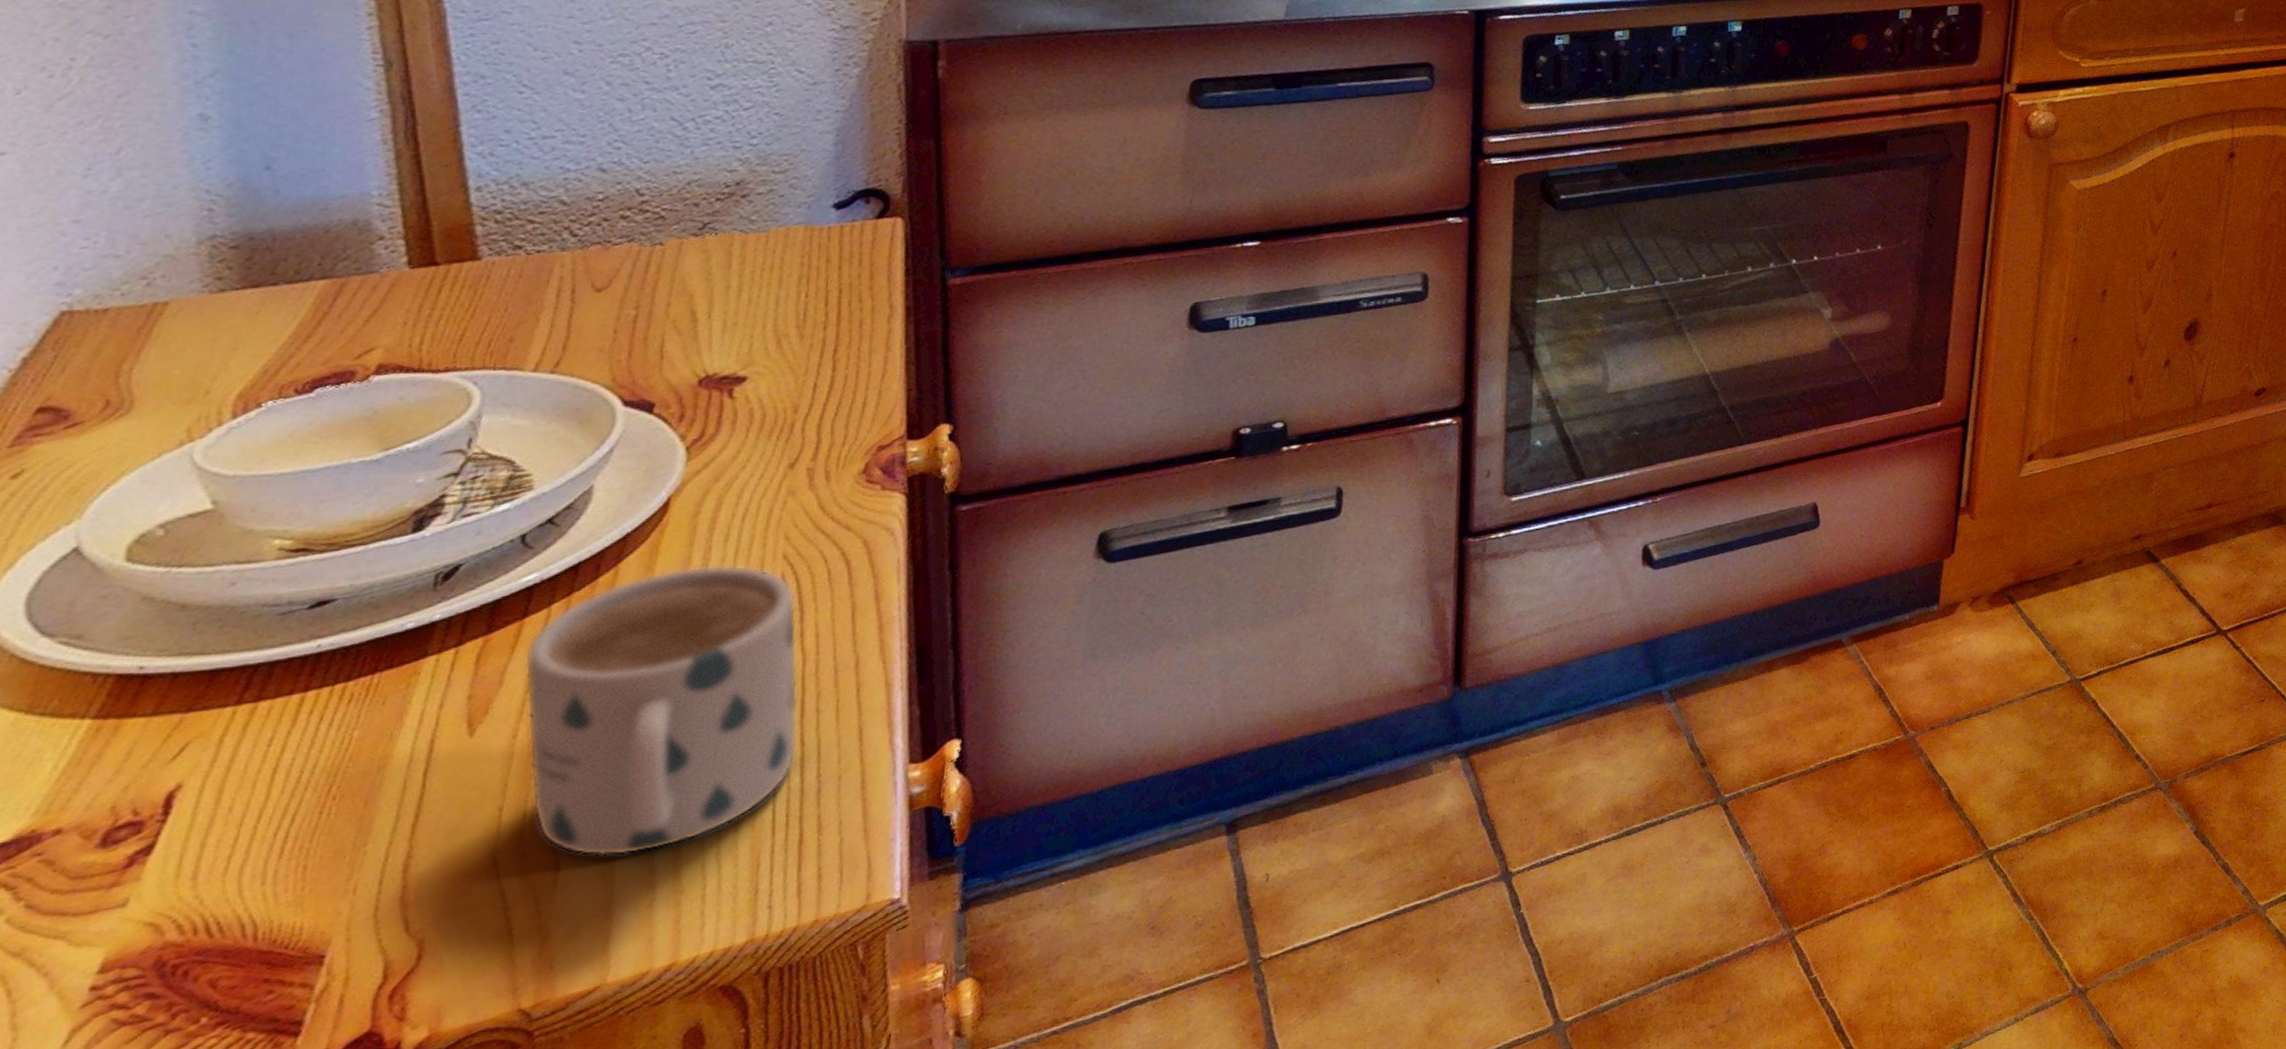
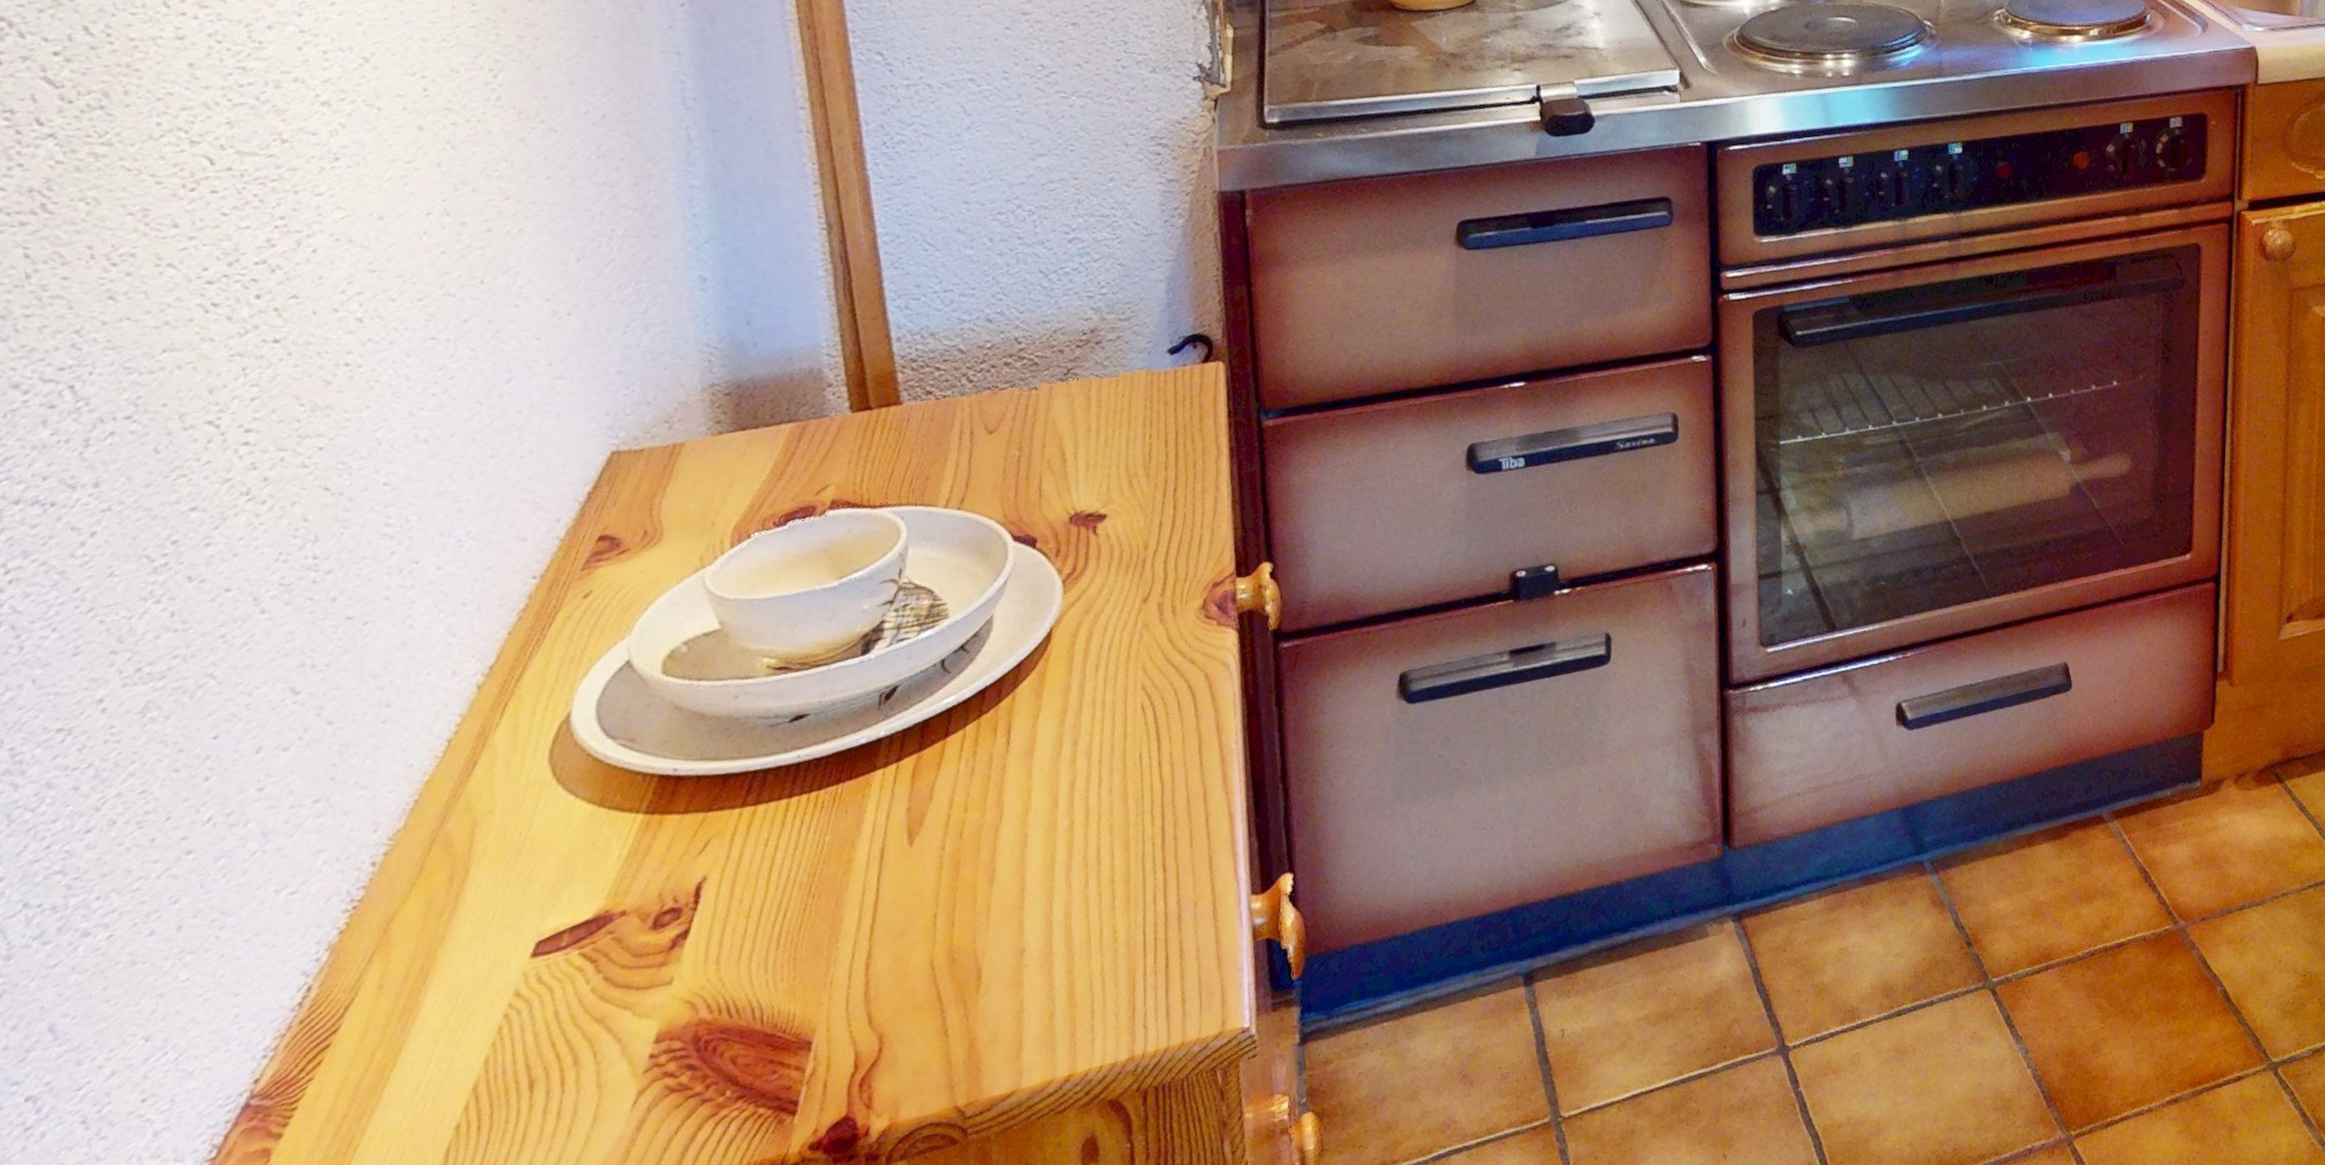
mug: present [524,564,799,857] -> none [947,693,1161,968]

